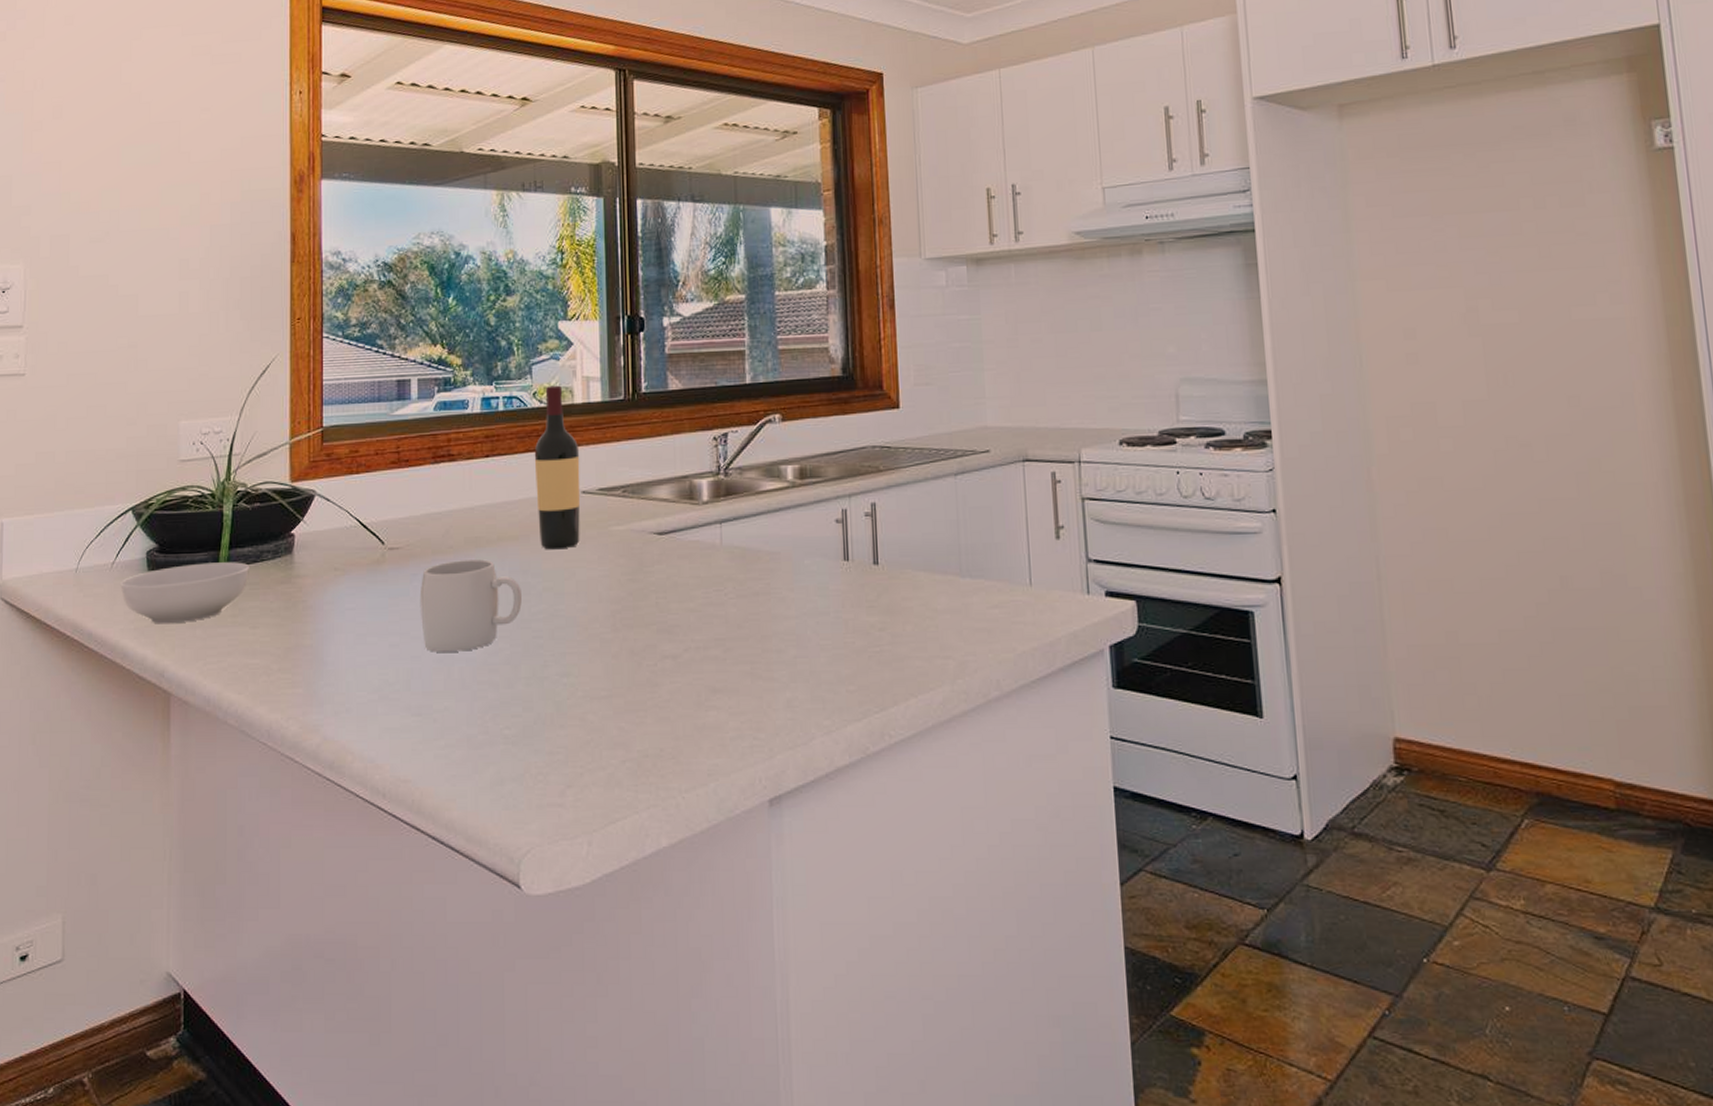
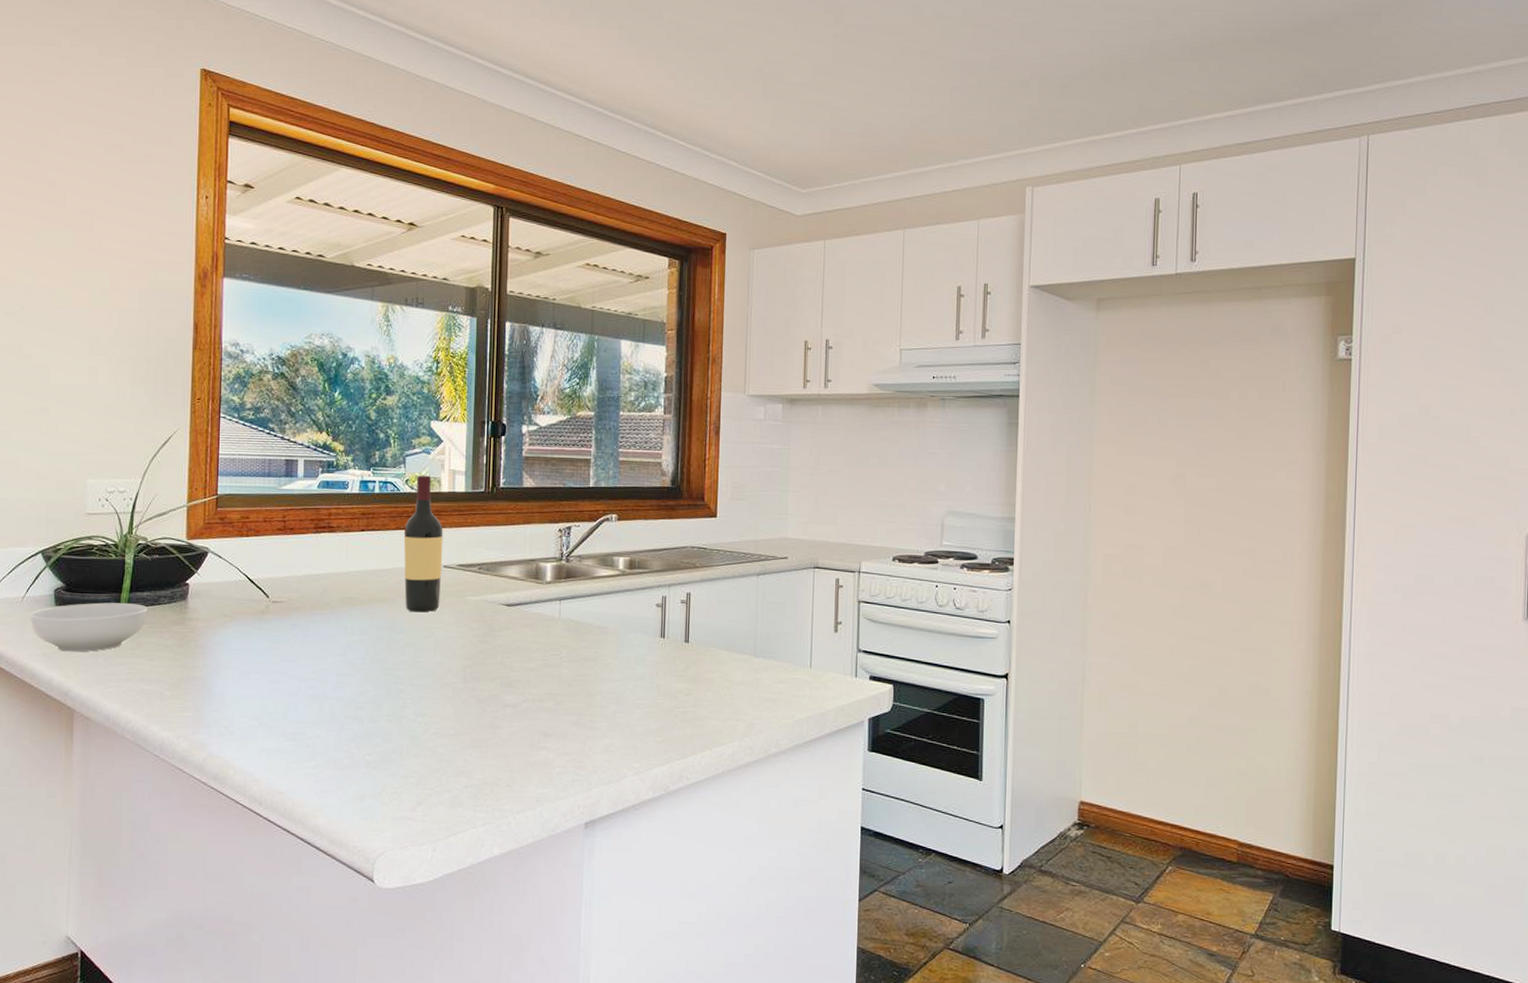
mug: present [419,559,522,652] -> none [298,615,387,691]

